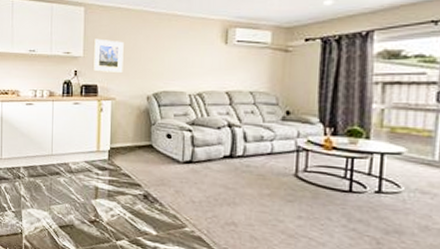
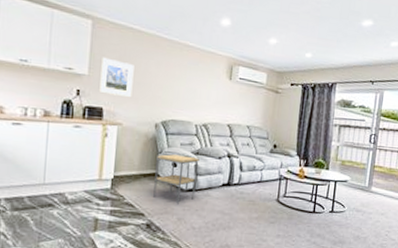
side table: none [149,126,196,176] -> present [153,154,200,204]

